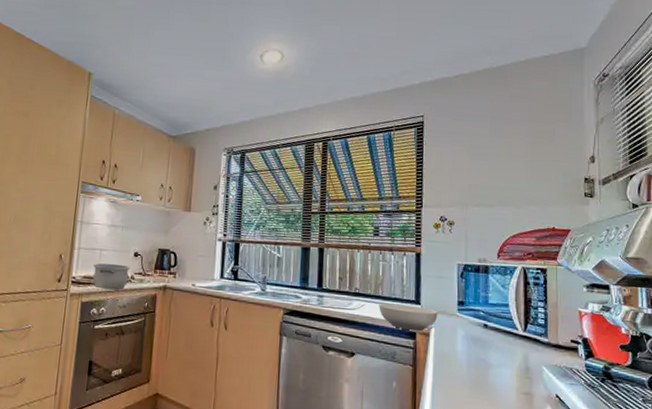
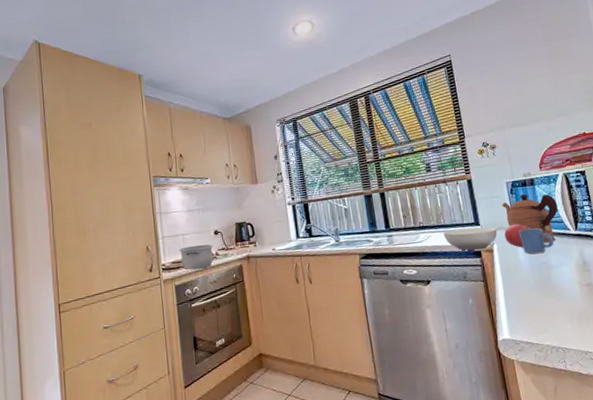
fruit: none [445,310,476,338] -> present [504,223,531,248]
coffeepot: none [449,280,509,339] -> present [502,194,558,243]
mug: none [462,317,498,349] -> present [519,228,554,254]

